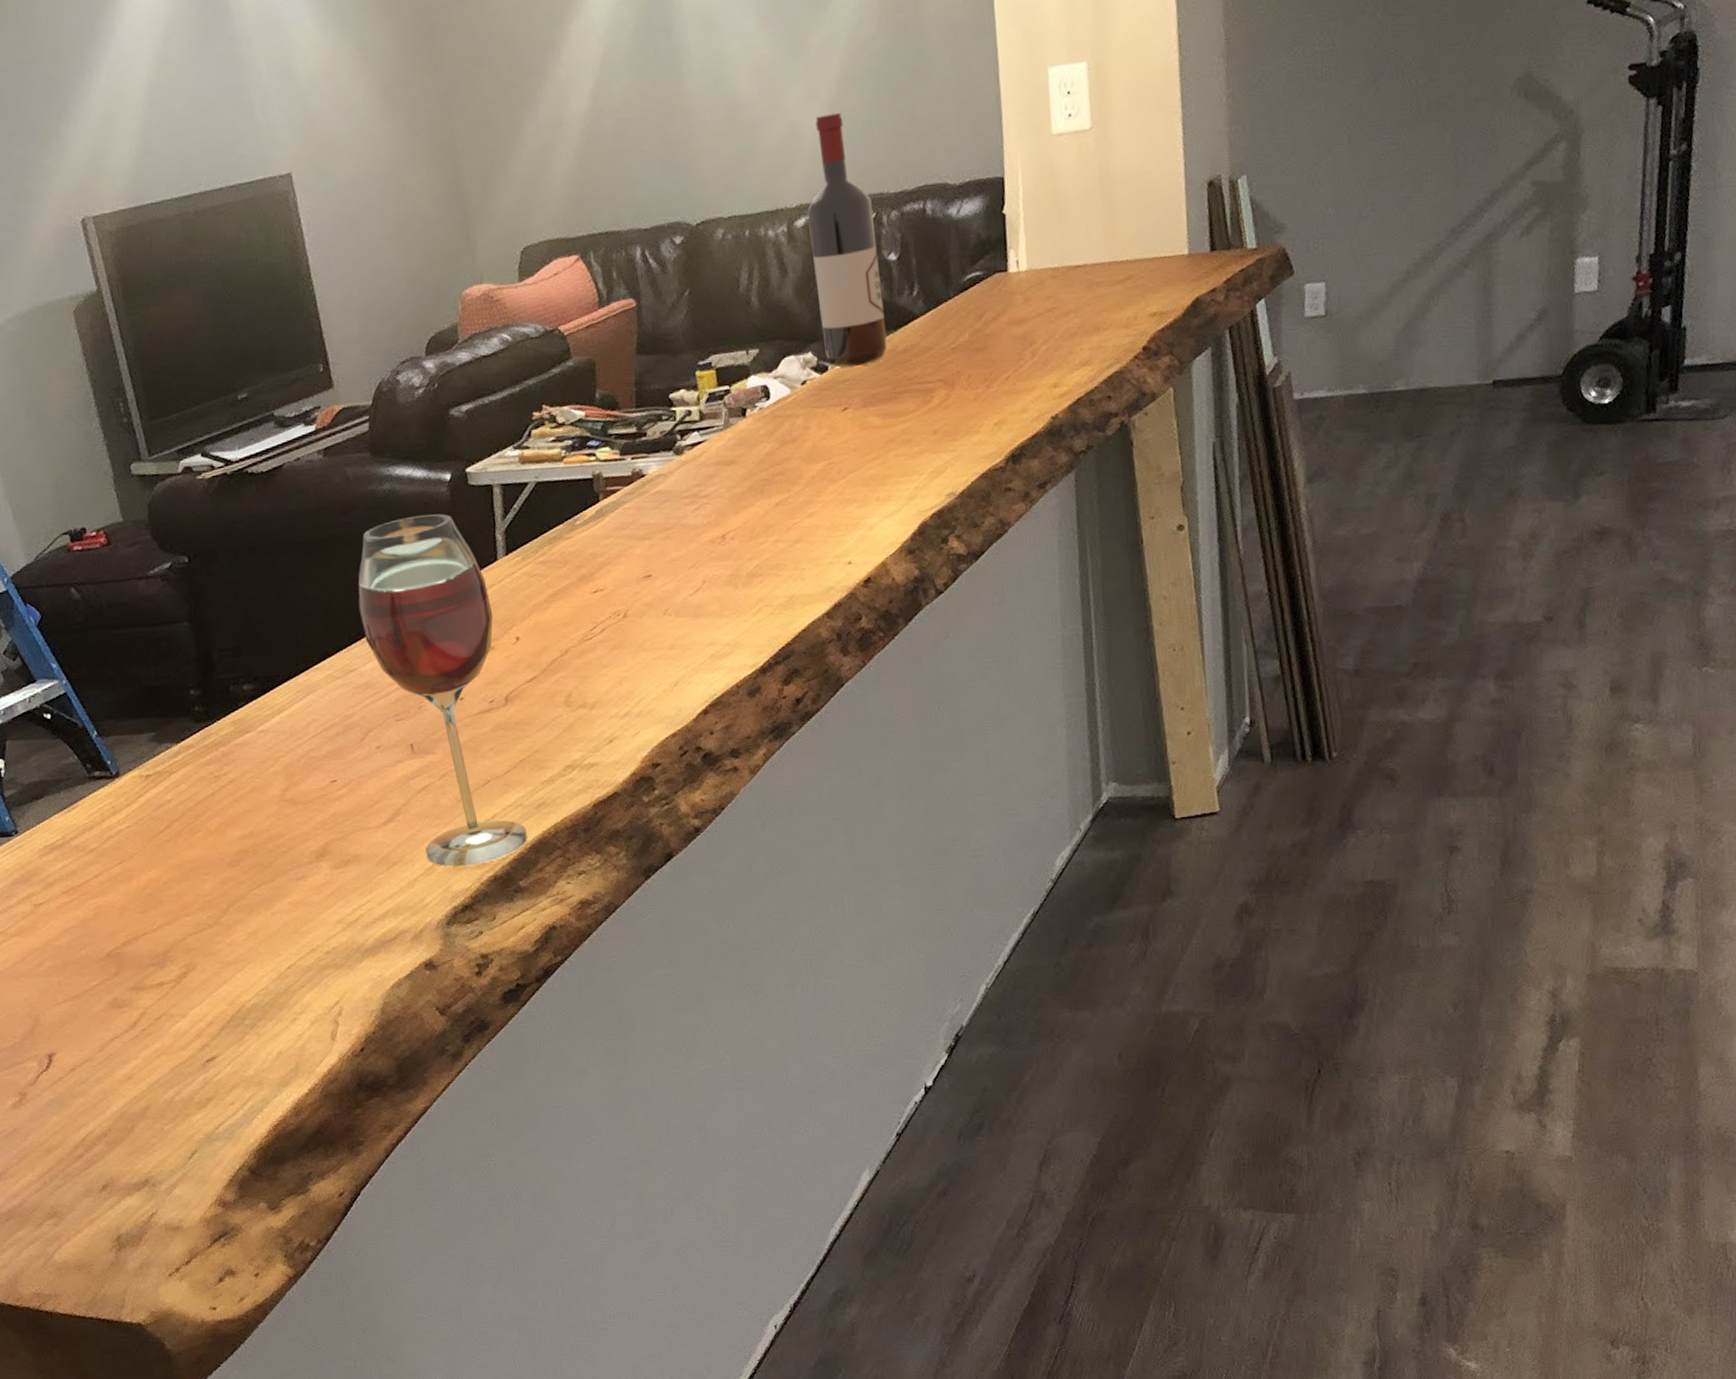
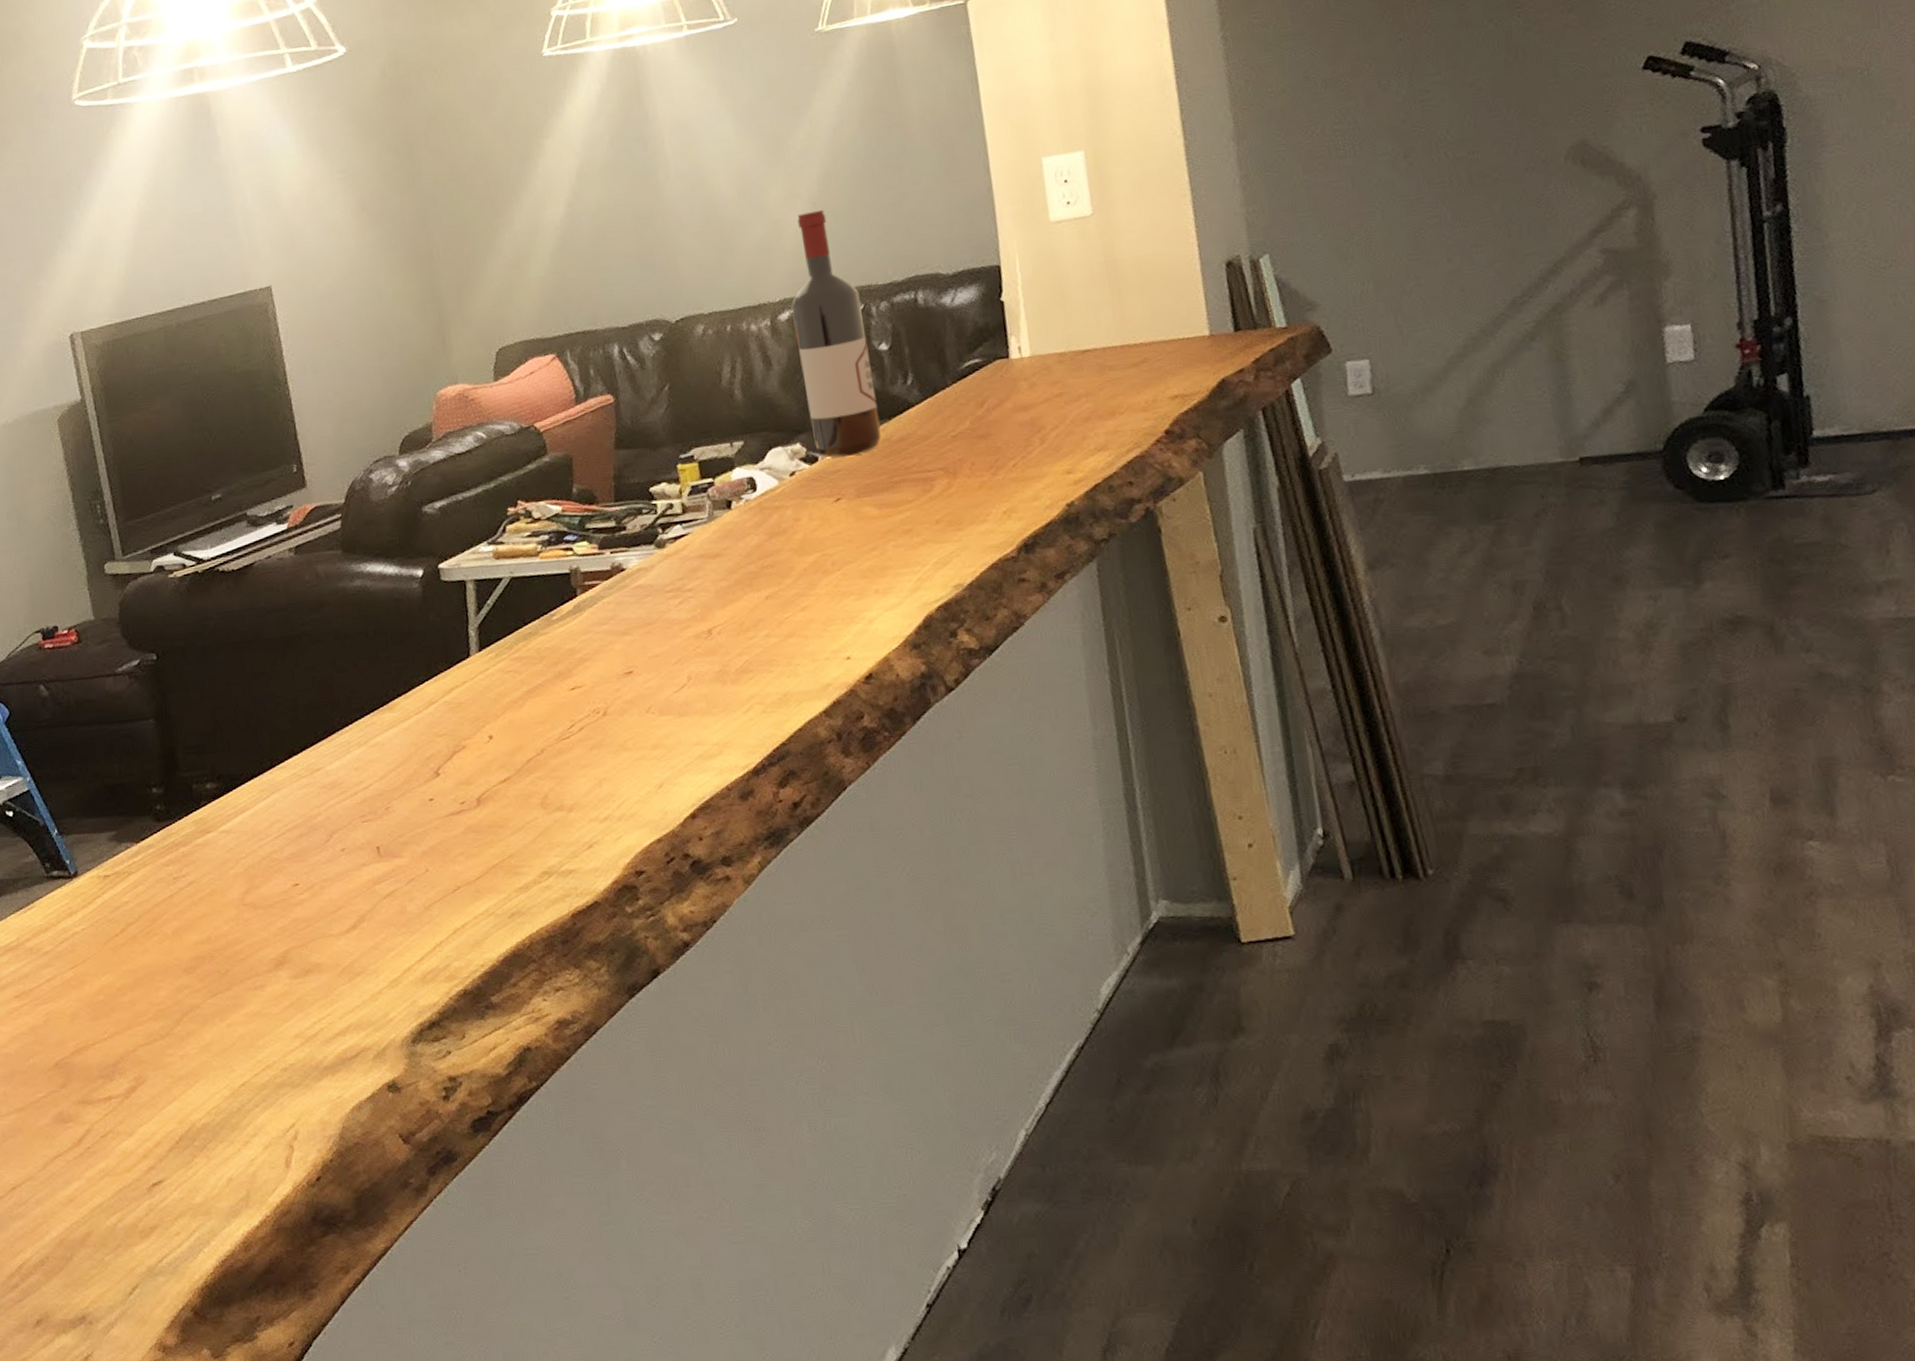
wineglass: present [358,514,527,868] -> none [325,610,500,980]

